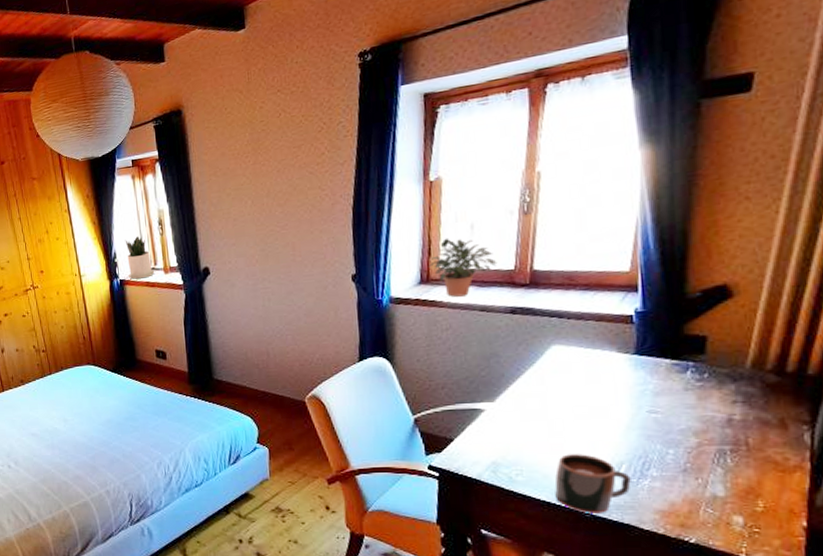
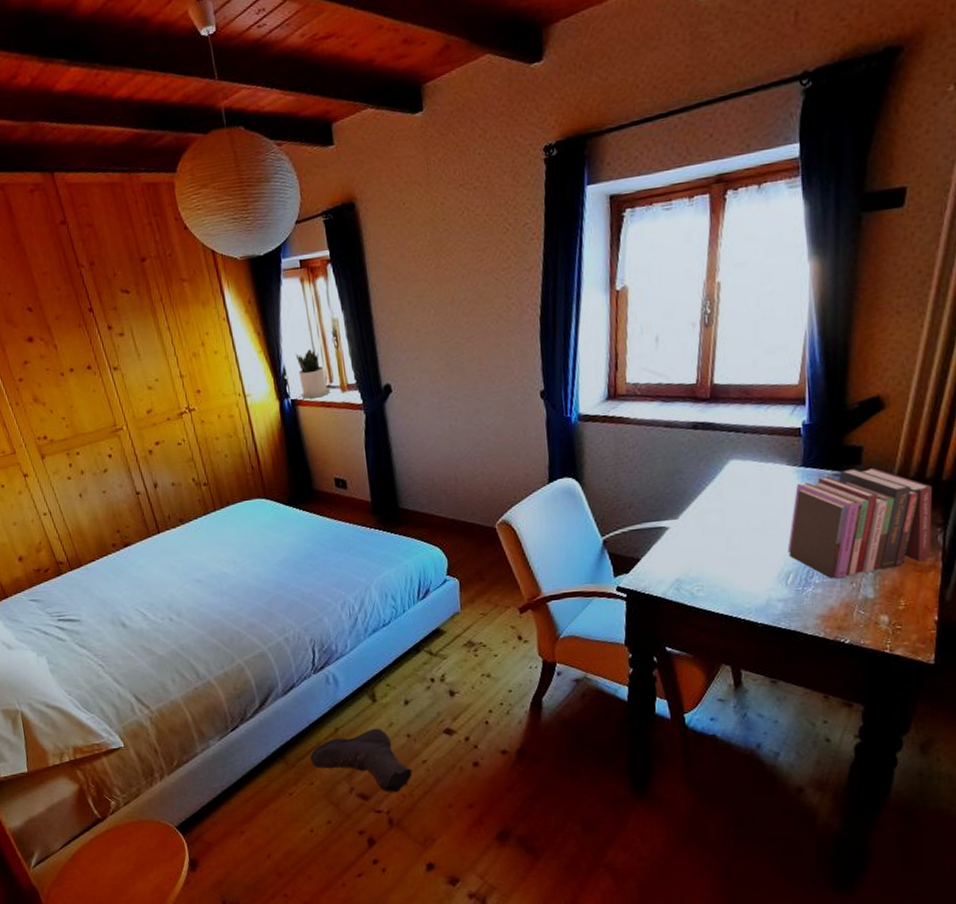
potted plant: present [427,238,497,297] -> none [614,351,681,413]
mug: present [554,454,631,513] -> none [731,566,797,623]
books: none [619,358,796,473] -> present [787,467,933,579]

